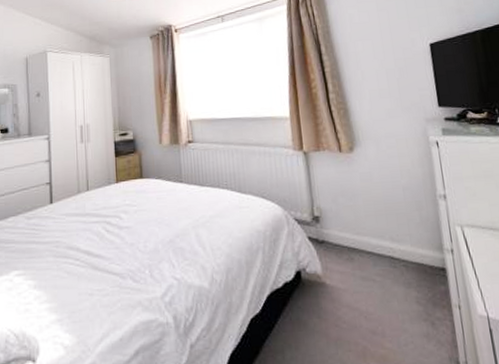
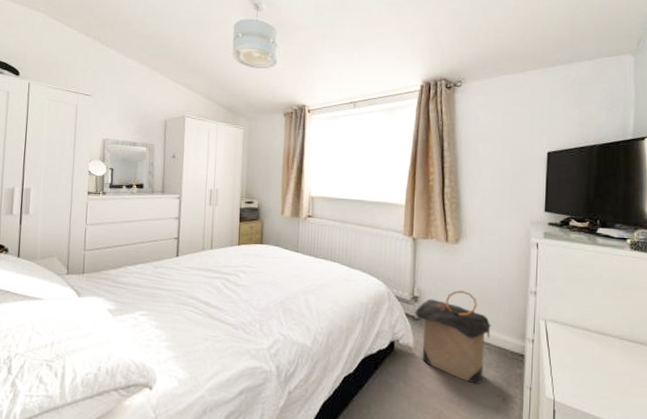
laundry hamper: none [317,204,405,310] -> present [414,290,492,384]

